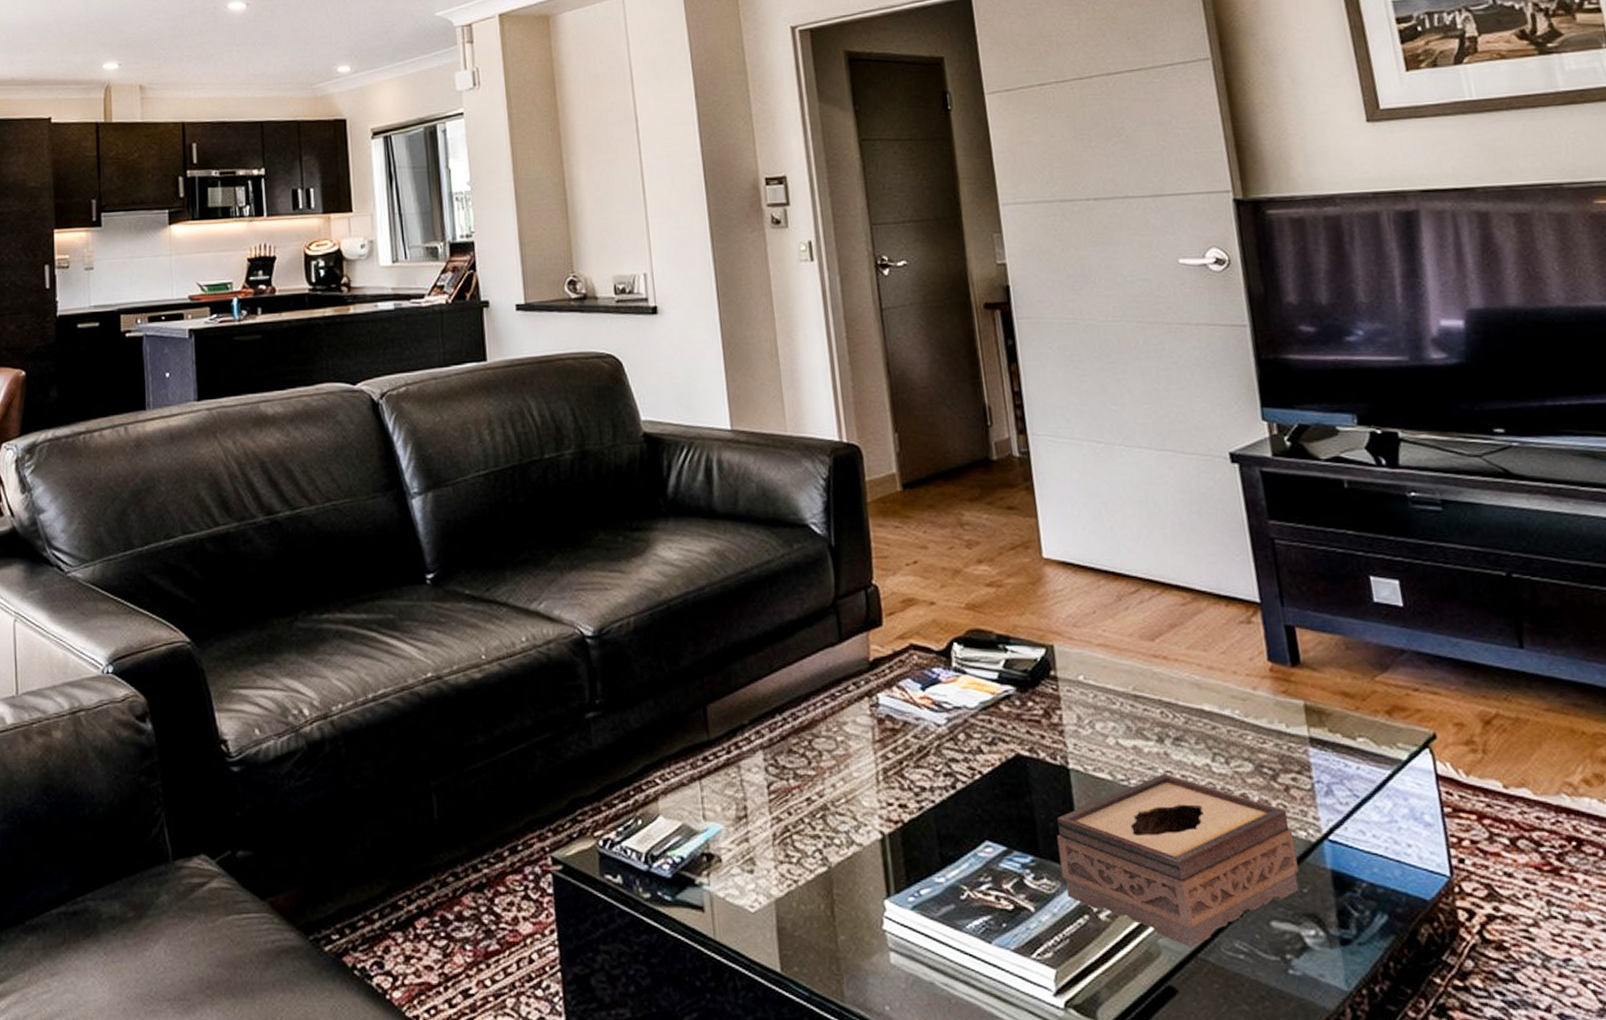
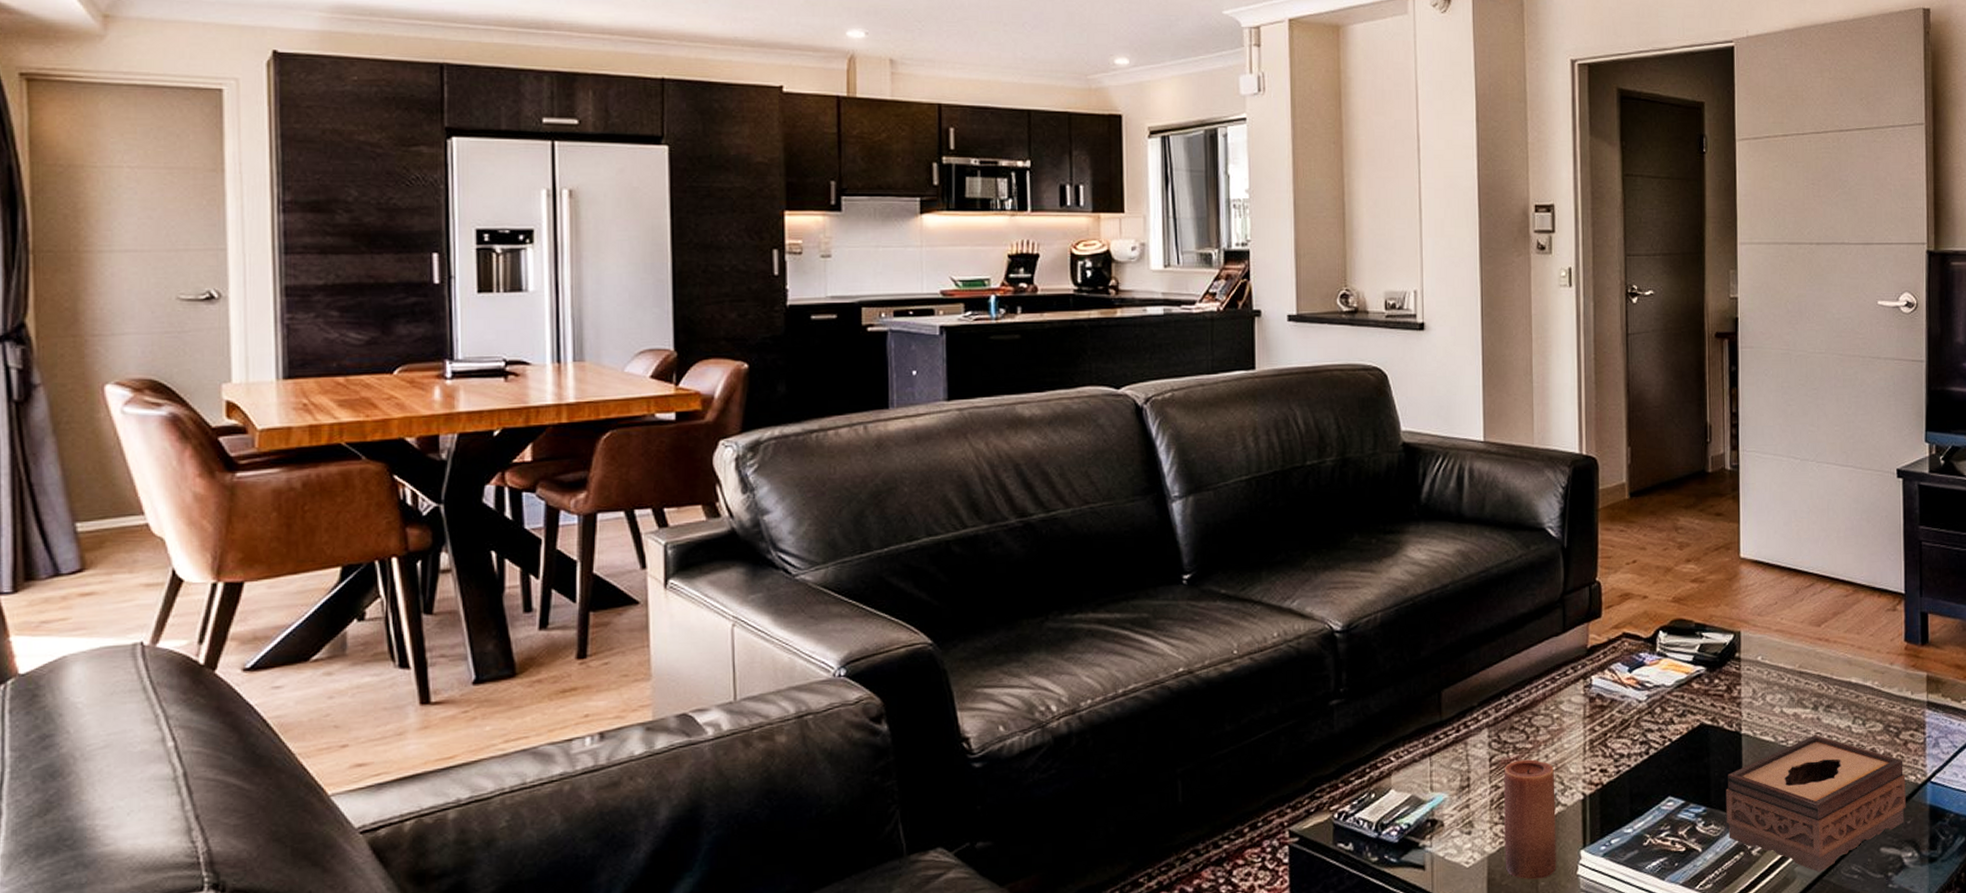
candle: none [785,788,858,932] -> present [1504,759,1556,880]

